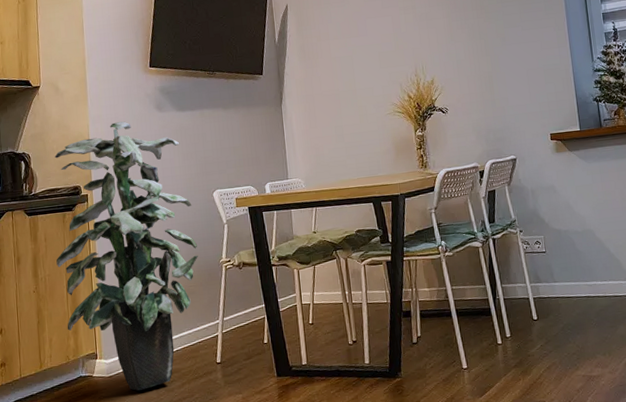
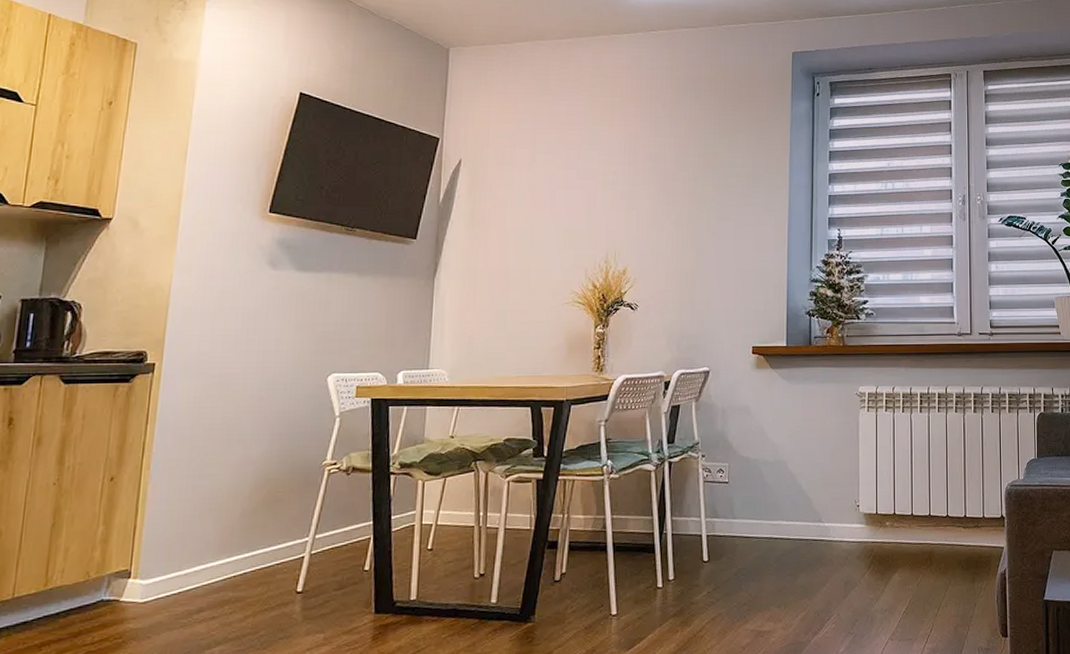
indoor plant: present [54,121,199,391] -> none [93,276,297,623]

